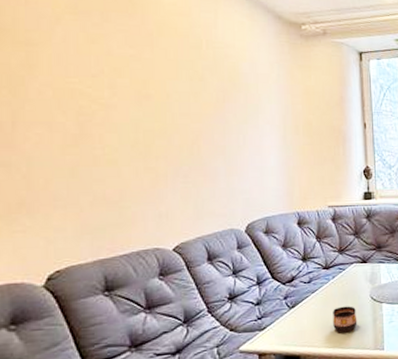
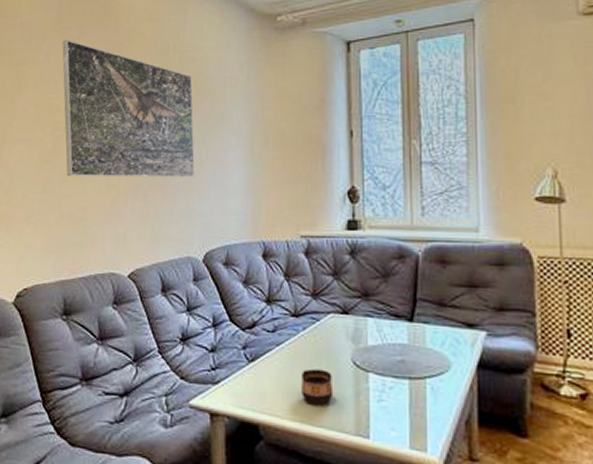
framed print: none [81,24,233,161] -> present [62,40,195,178]

